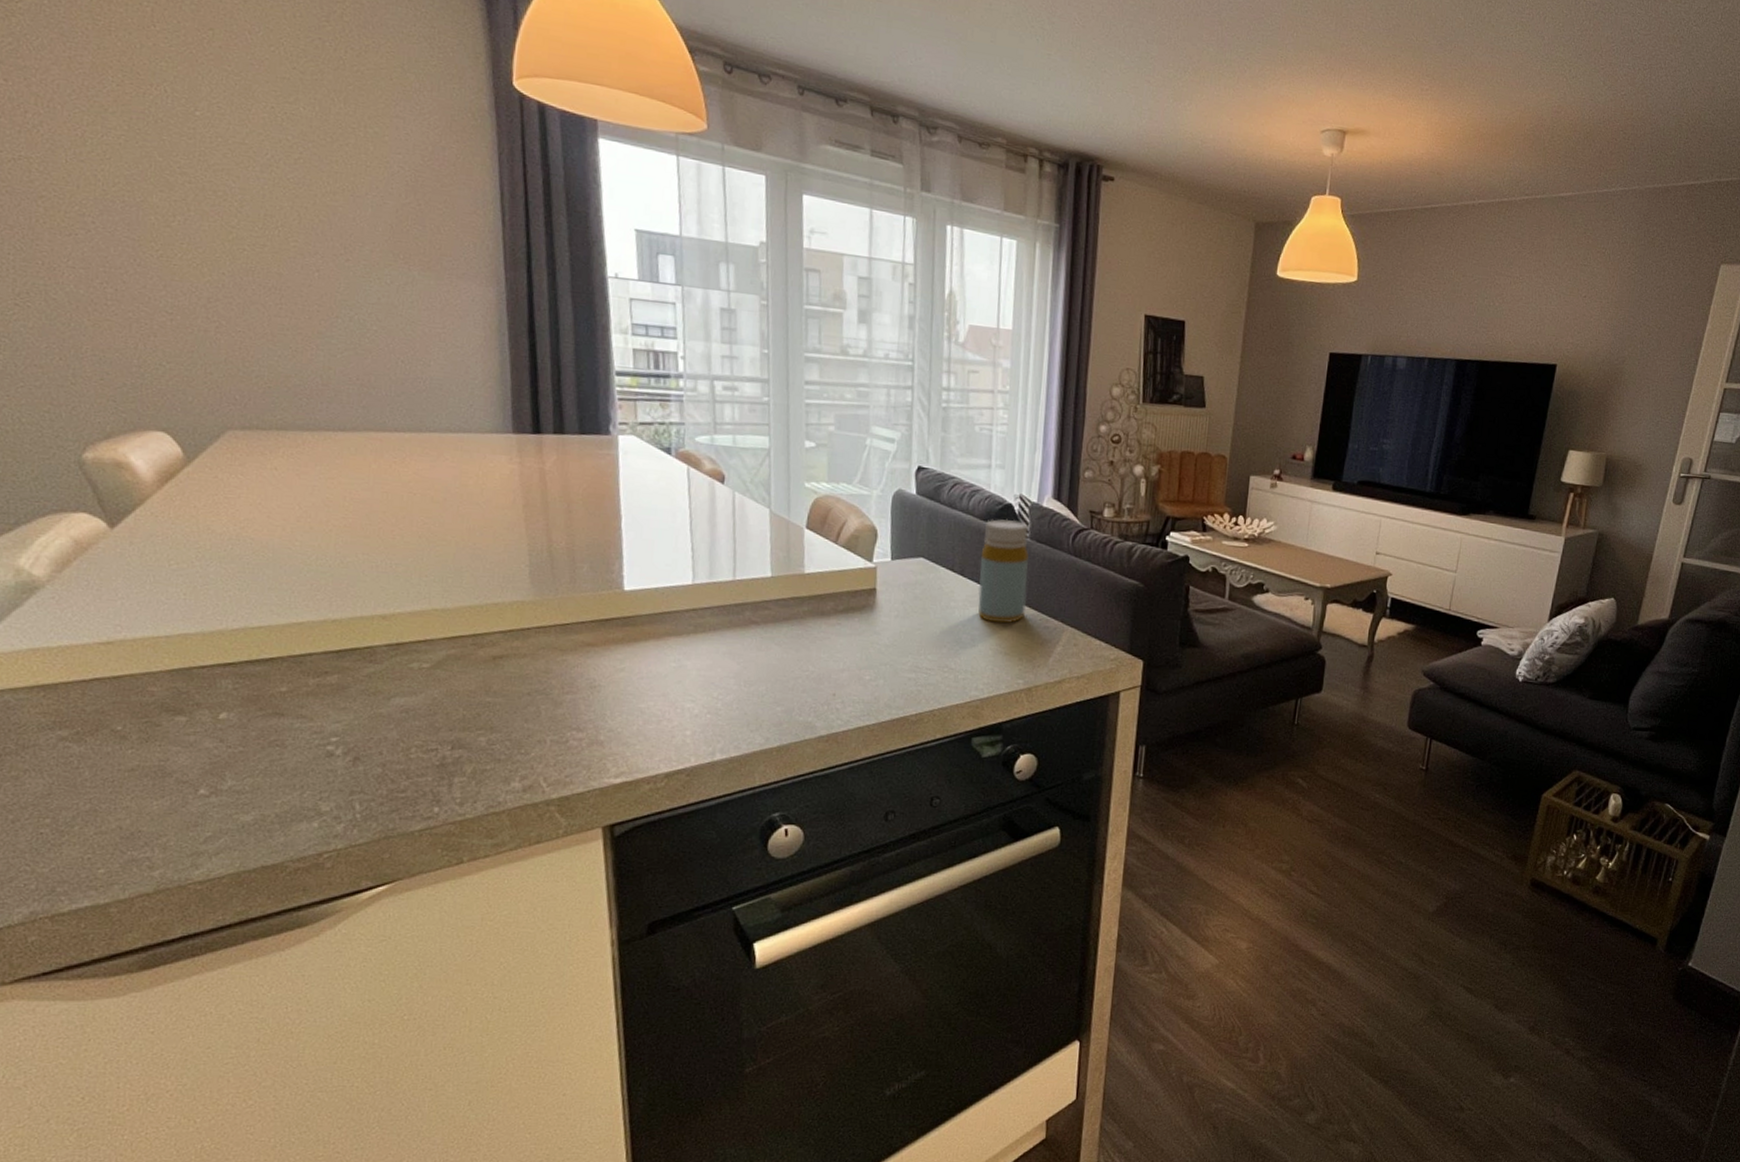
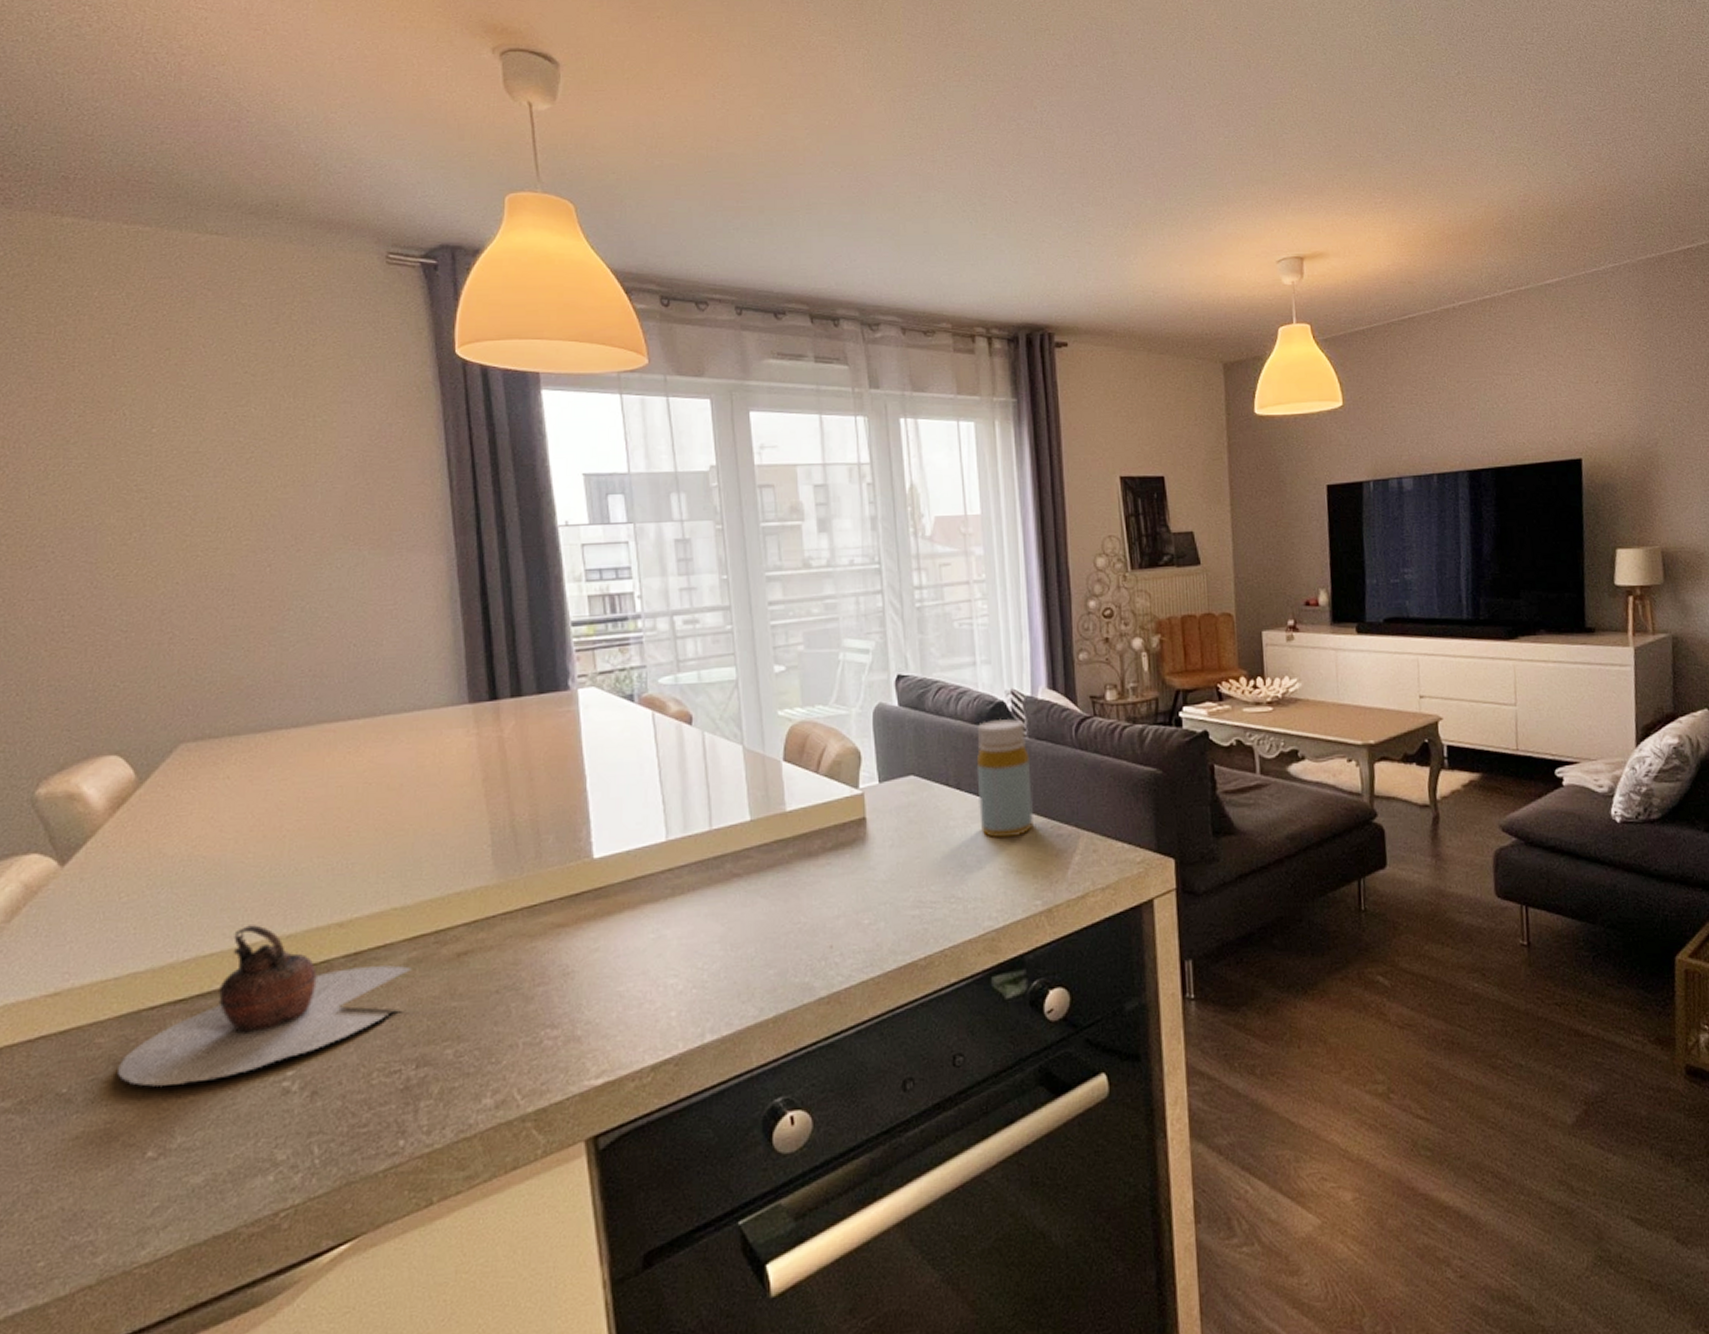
teapot: none [170,606,450,737] -> present [118,925,412,1088]

